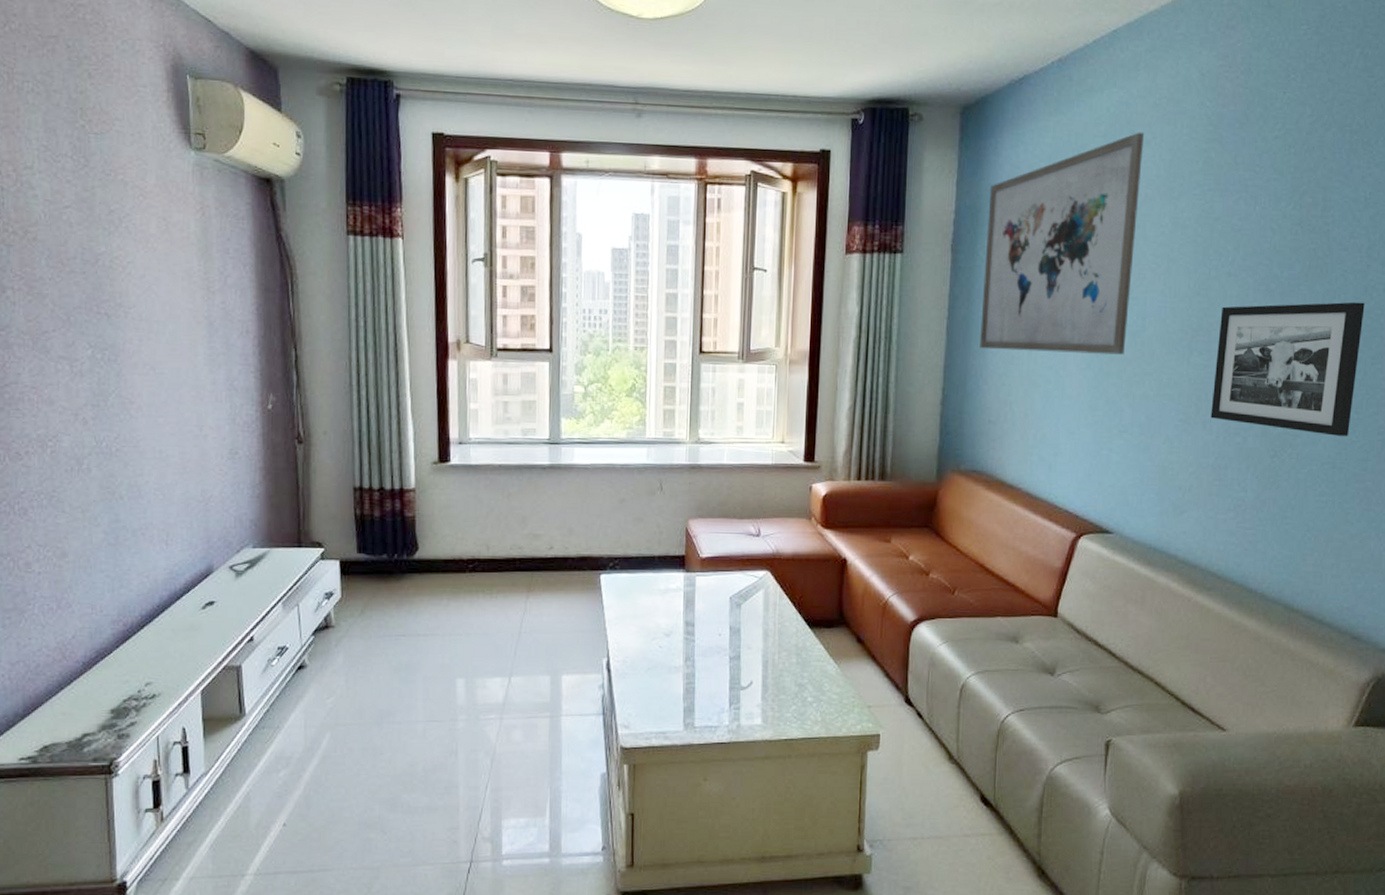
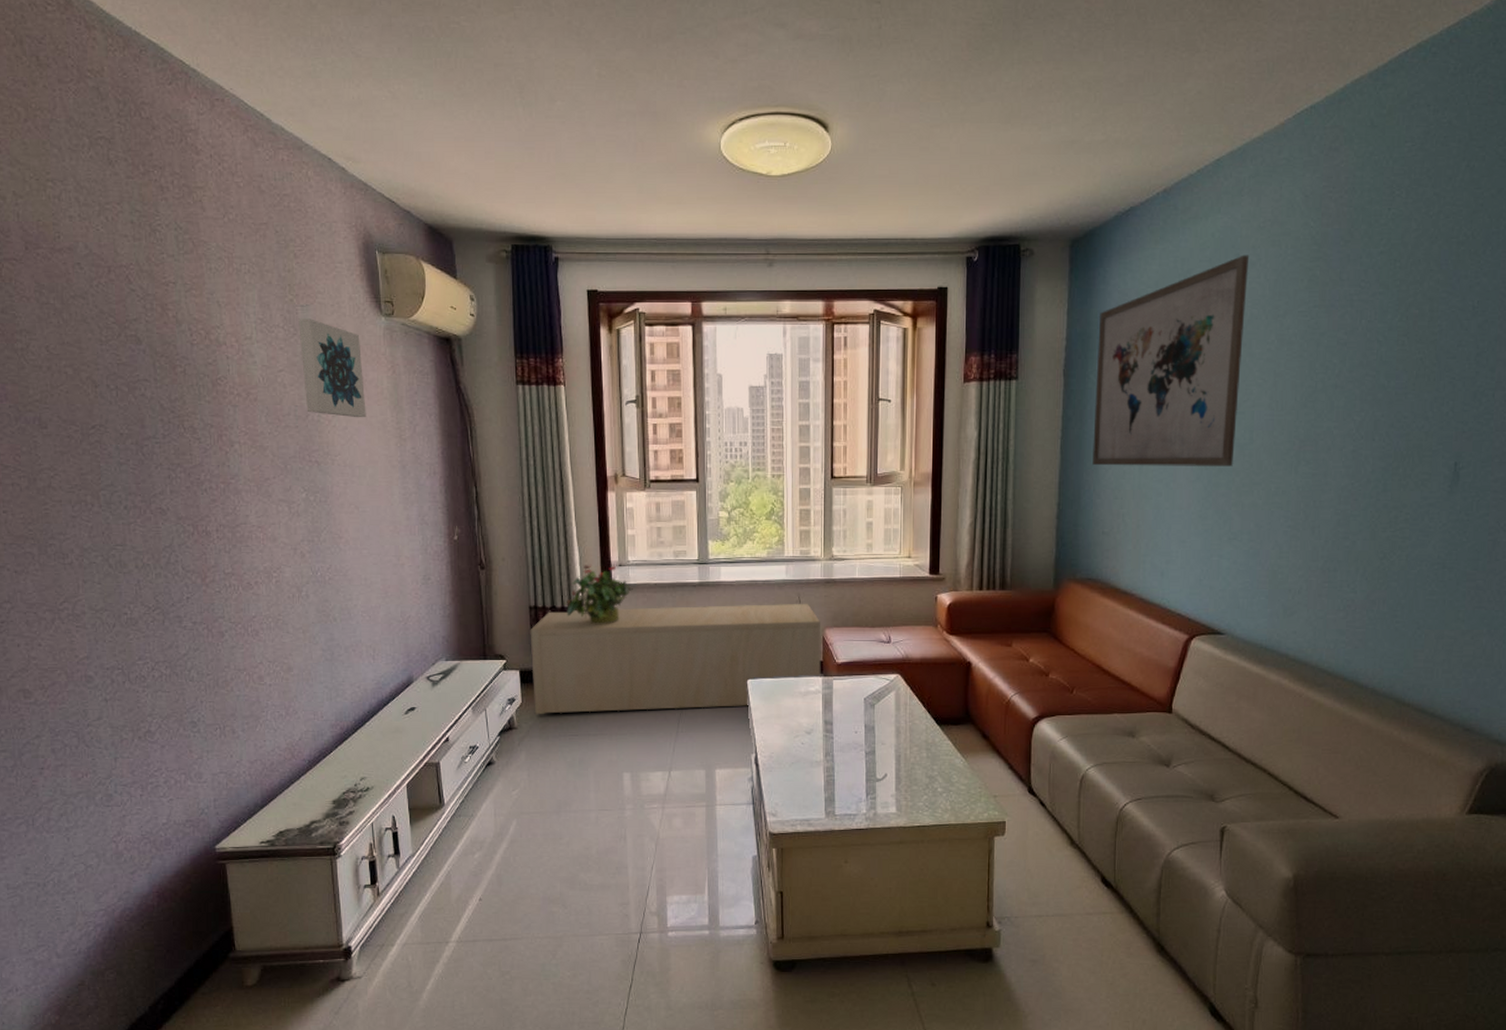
wall art: none [90,148,169,266] -> present [298,318,366,418]
storage bench: none [353,490,684,612] -> present [530,603,821,715]
potted plant: none [394,440,474,510] -> present [564,564,633,625]
picture frame: present [1210,302,1365,436] -> none [1319,408,1474,537]

